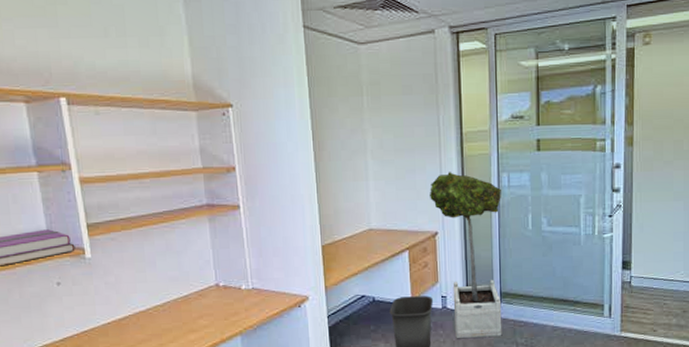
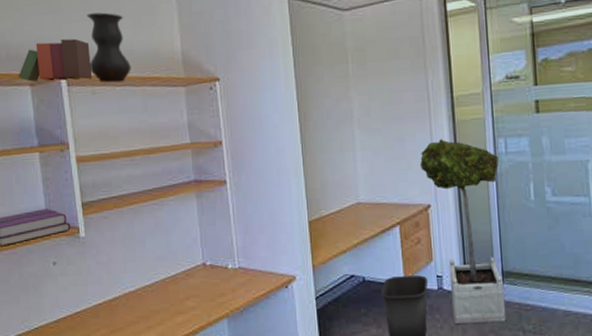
books: none [10,55,96,99] -> present [18,38,93,82]
vase: none [87,29,138,104] -> present [87,12,131,83]

